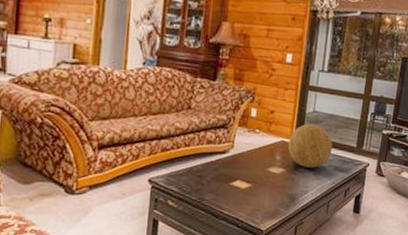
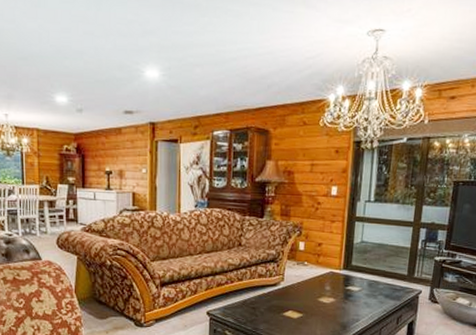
decorative ball: present [287,124,333,168] -> none [337,254,383,297]

